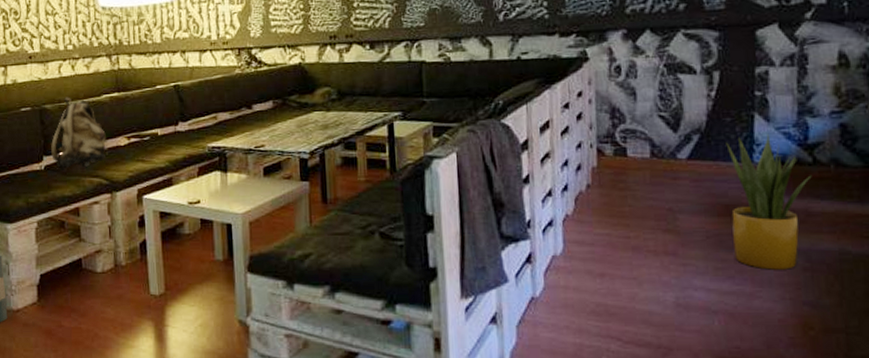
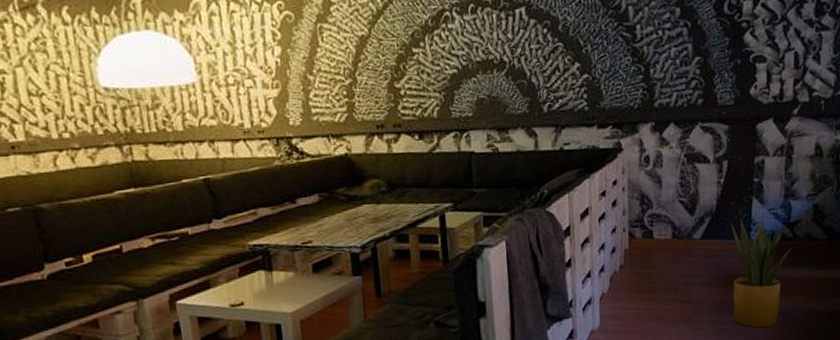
backpack: present [50,97,108,169] -> none [52,194,128,277]

